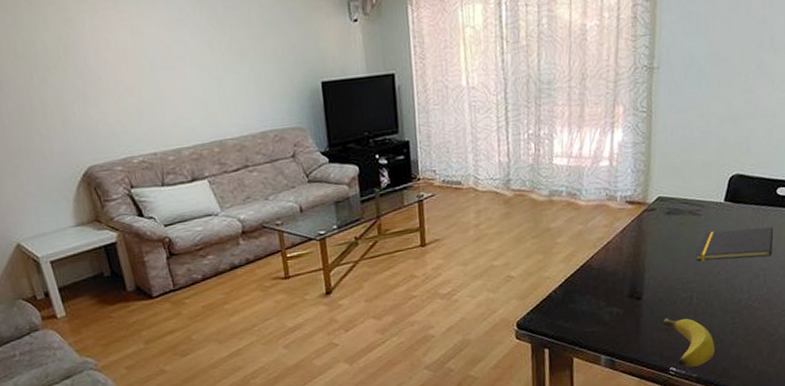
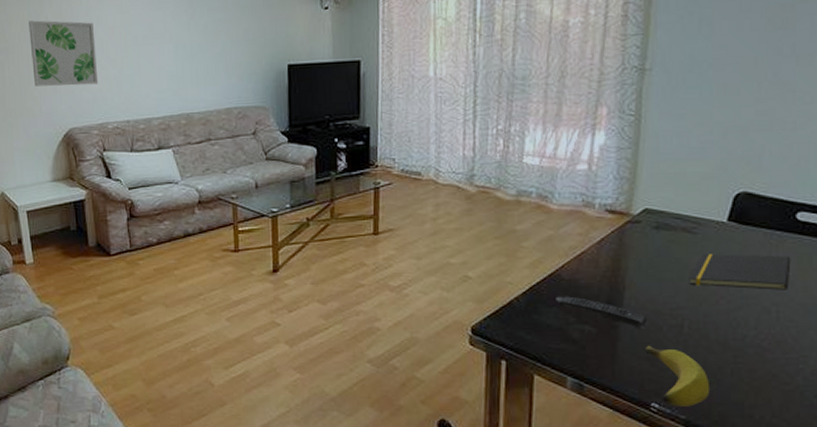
wall art: none [23,46,116,123] -> present [29,20,99,87]
remote control: none [588,283,665,305] -> present [556,296,648,328]

